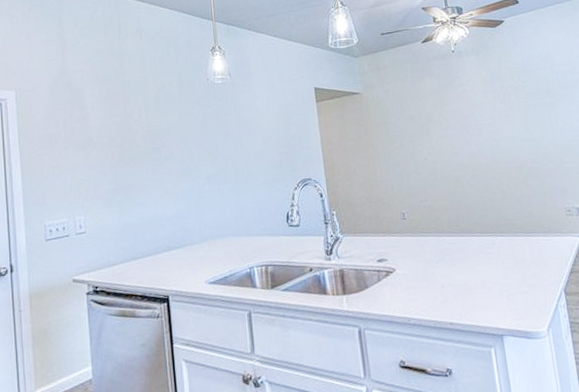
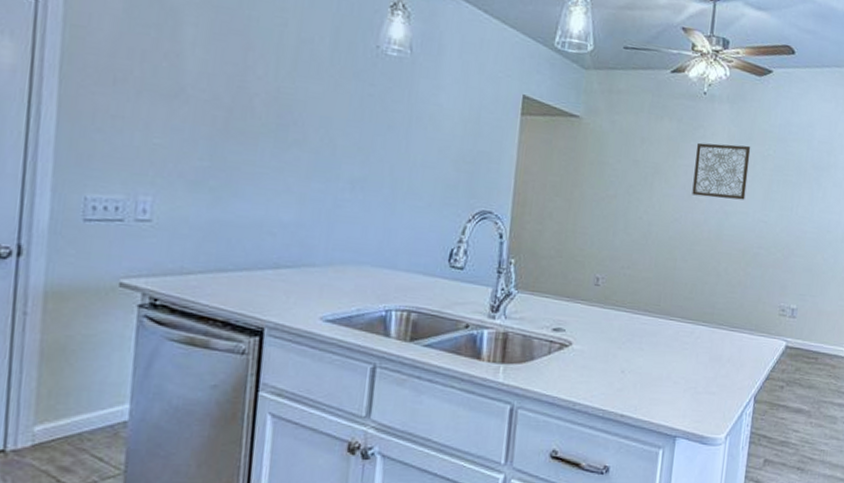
wall art: none [456,83,509,132] -> present [692,142,751,200]

